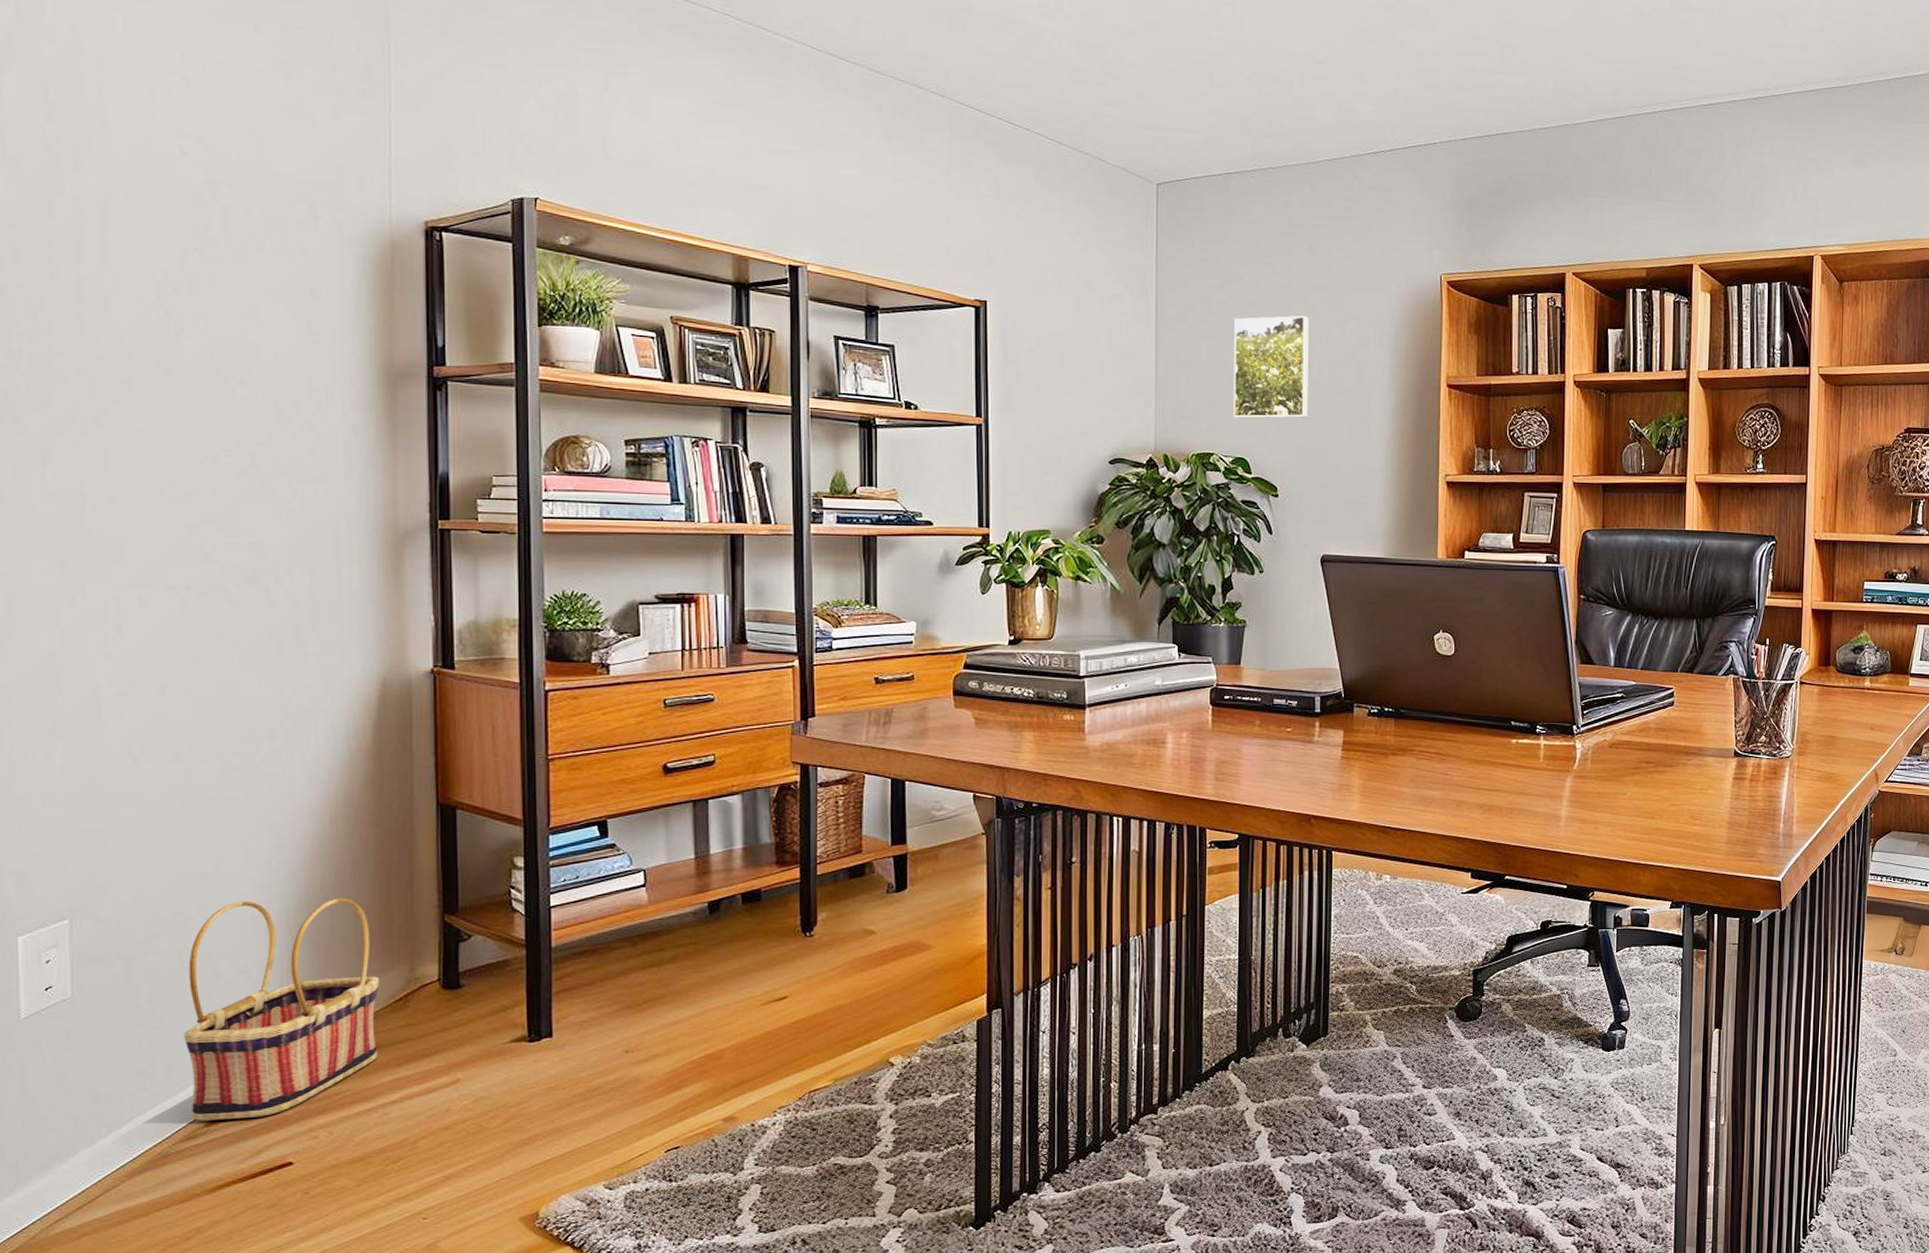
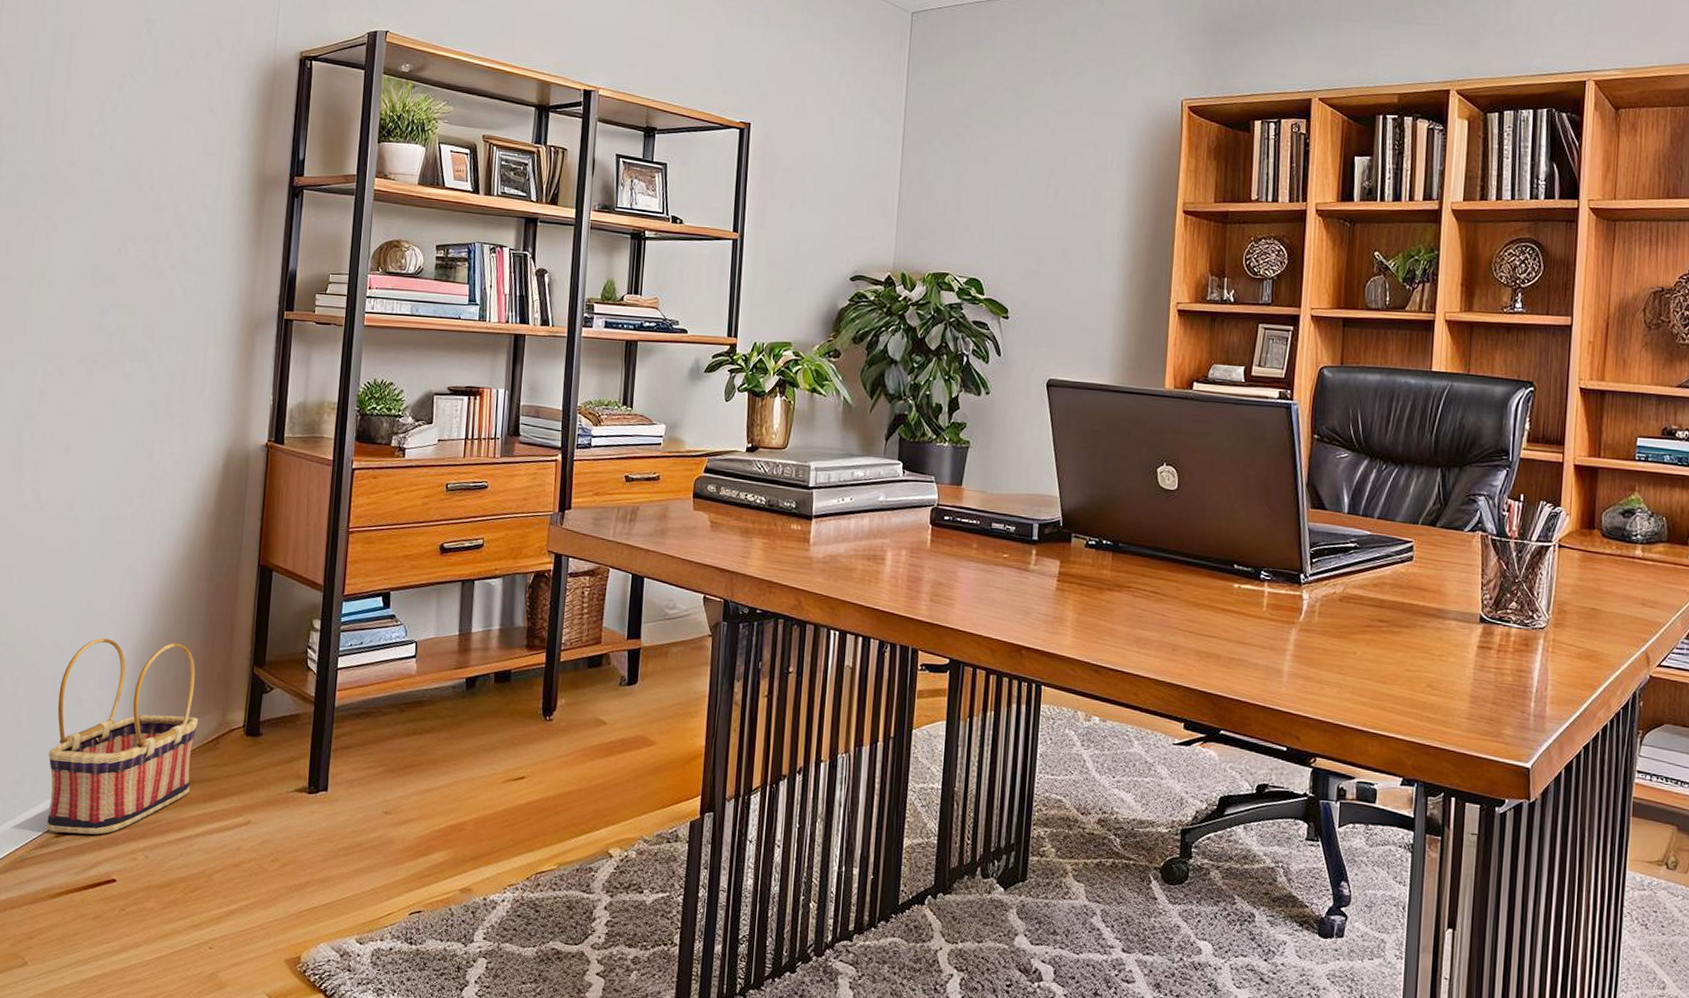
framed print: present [1233,315,1309,419] -> none [970,139,1049,241]

